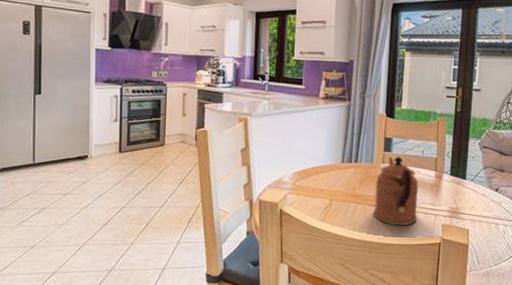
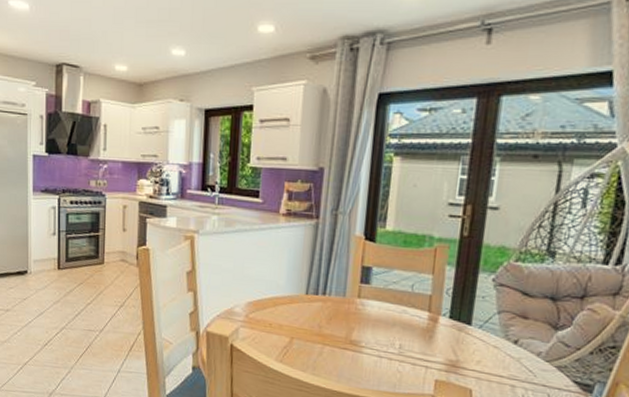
coffeepot: present [373,156,419,226] -> none [344,289,406,377]

